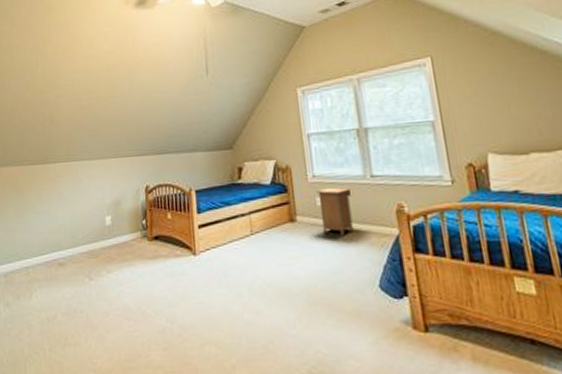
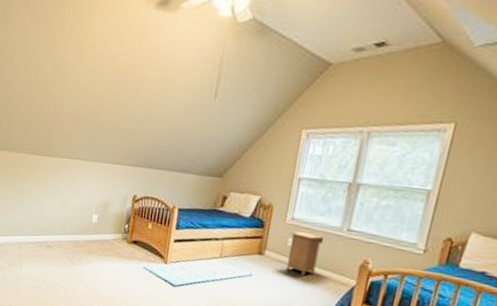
rug: none [171,238,291,279] -> present [143,260,253,286]

